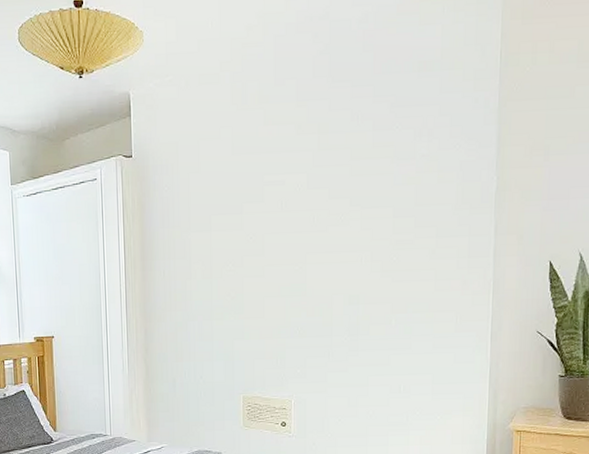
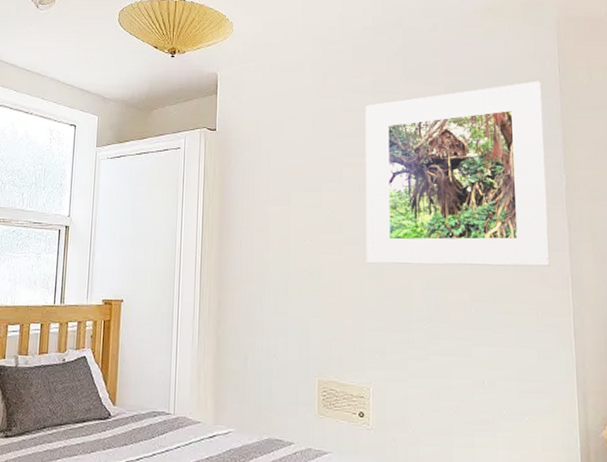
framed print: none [288,72,480,284] -> present [365,81,550,267]

